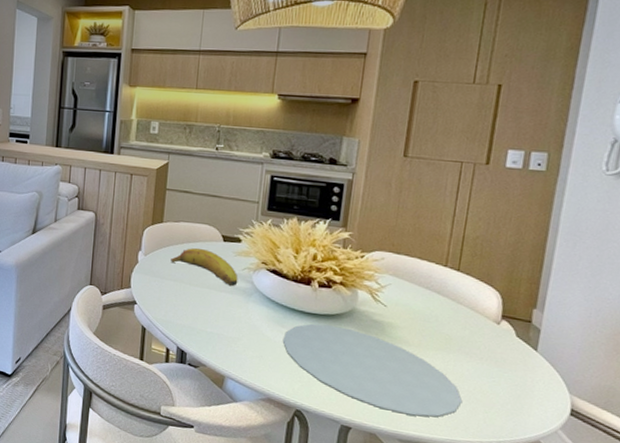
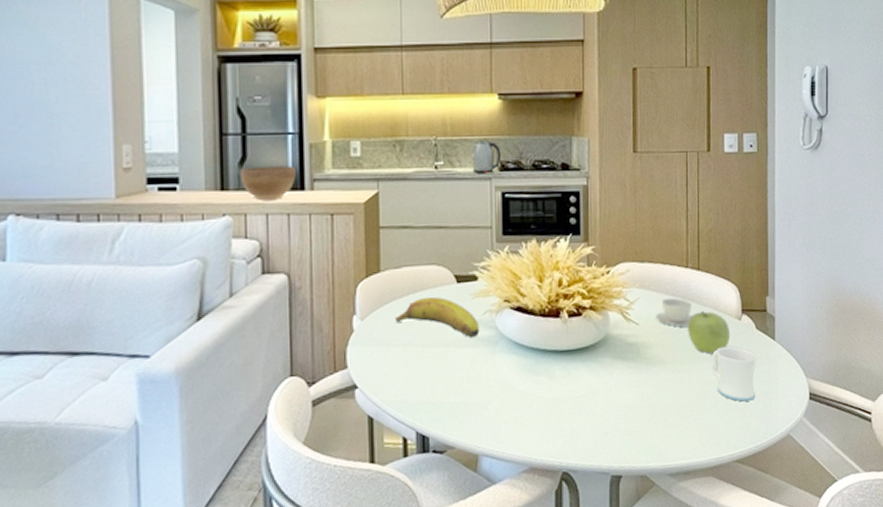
bowl: none [69,133,109,159] -> present [240,166,296,201]
kettle: none [248,132,275,159] -> present [473,141,502,174]
placemat: present [282,323,463,418] -> none [538,359,721,445]
teacup: none [405,289,446,320] -> present [656,298,692,328]
fruit: none [437,308,486,348] -> present [688,311,731,354]
mug: none [458,344,513,400] -> present [711,346,757,402]

